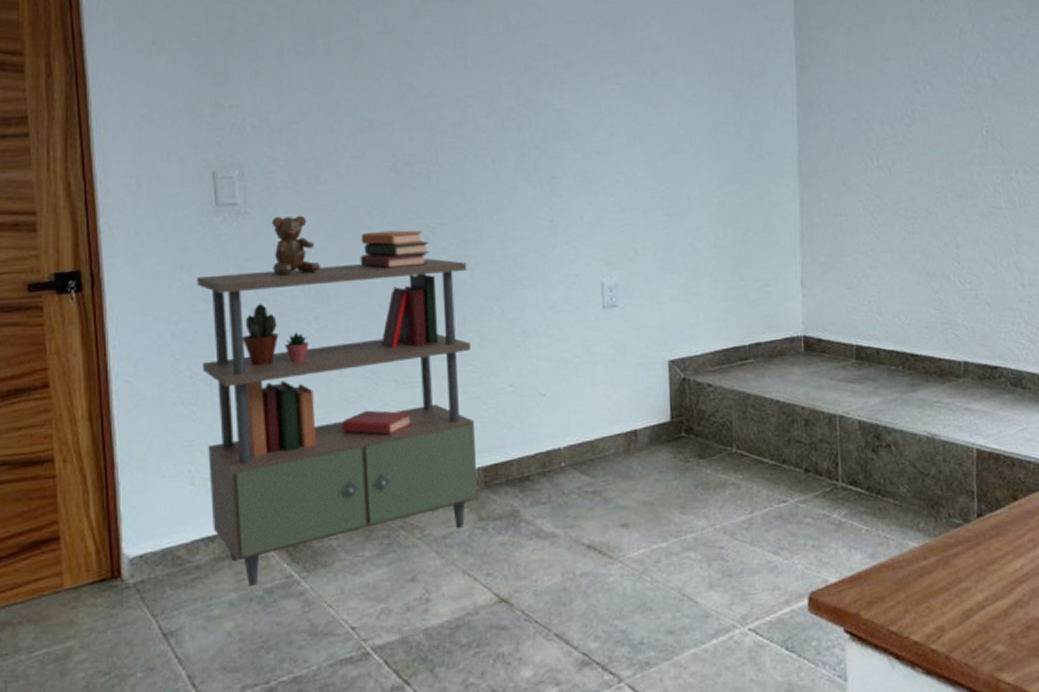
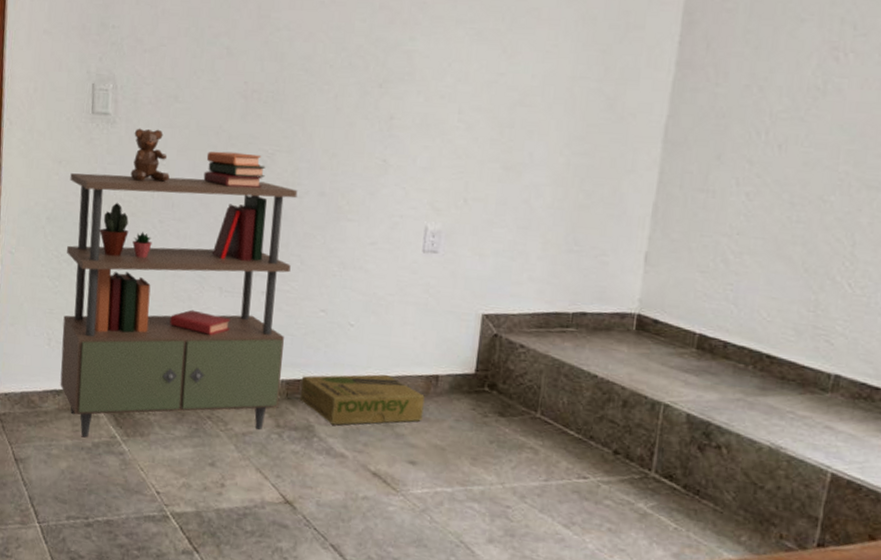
cardboard box: none [499,439,628,505] -> present [299,374,425,426]

